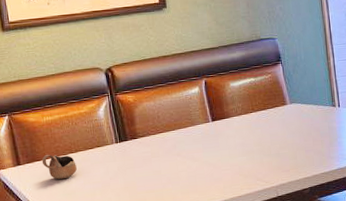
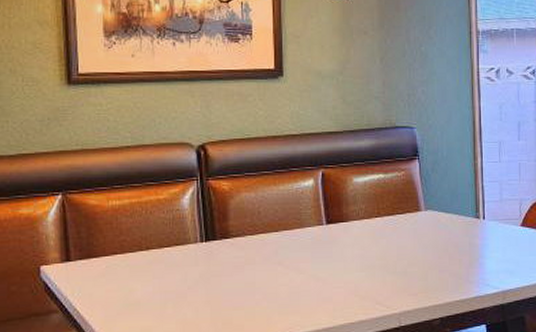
cup: present [41,154,77,180] -> none [99,249,145,285]

